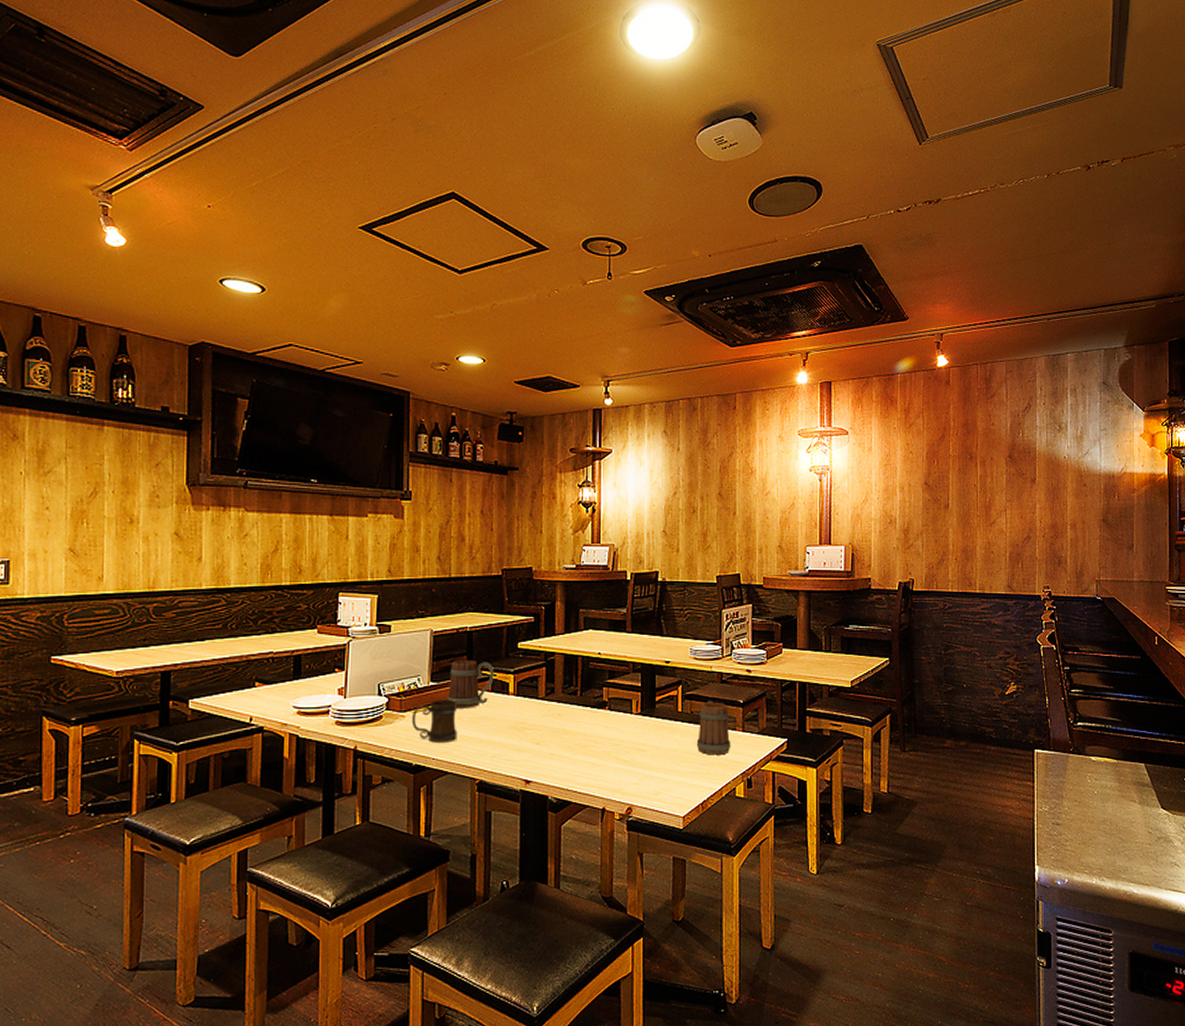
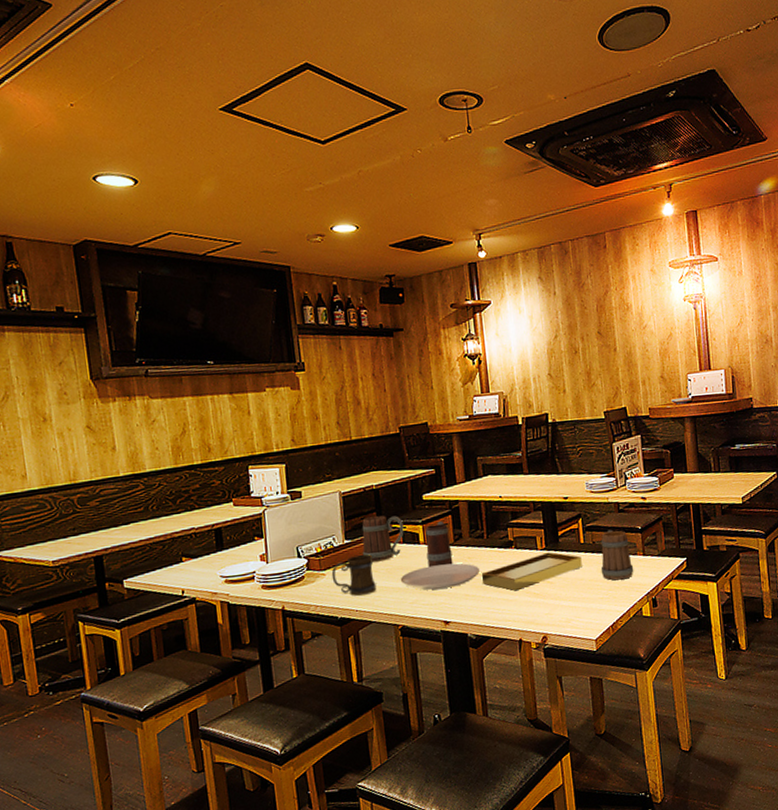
plate: none [483,719,570,745] -> present [400,563,480,590]
beer mug: none [515,673,542,721] -> present [425,521,453,568]
tray: none [569,718,677,756] -> present [481,552,582,591]

